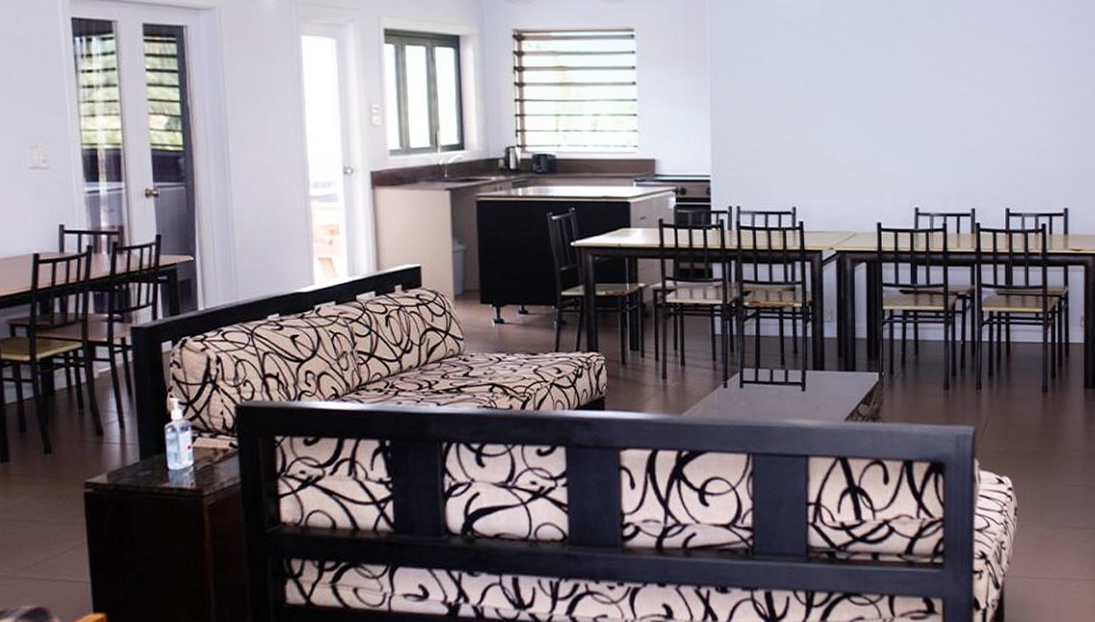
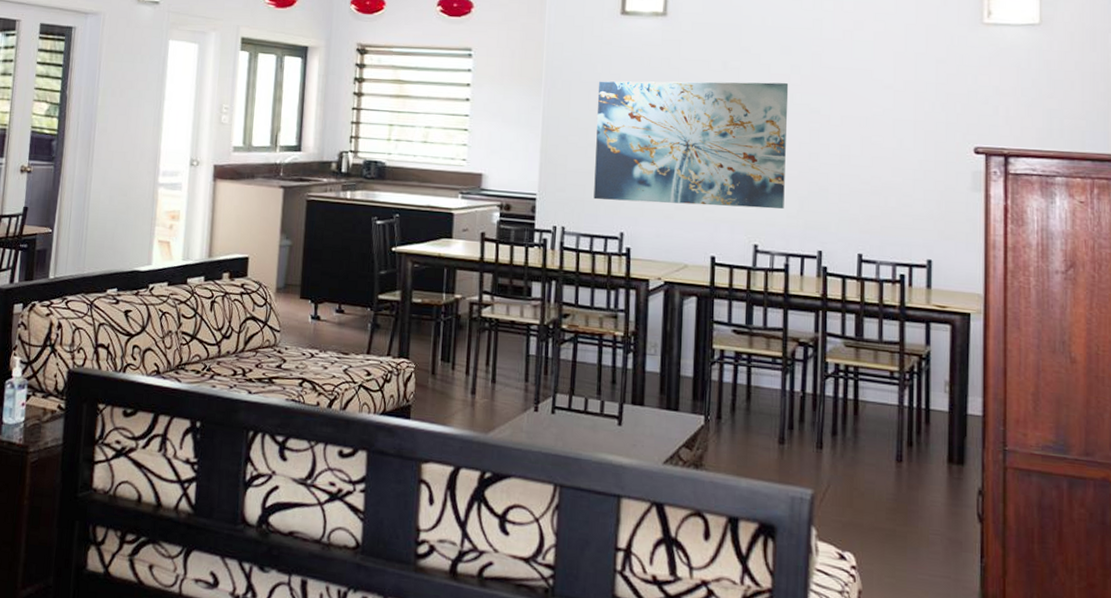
wall art: none [762,47,941,177] -> present [594,81,789,209]

